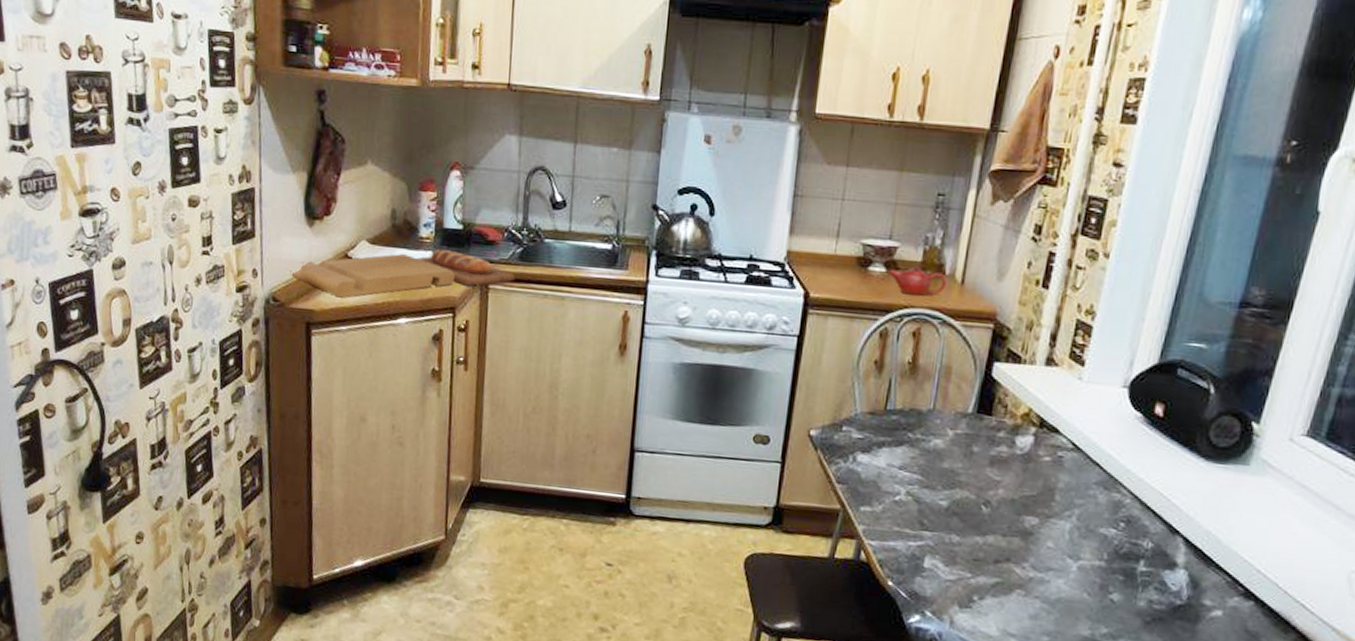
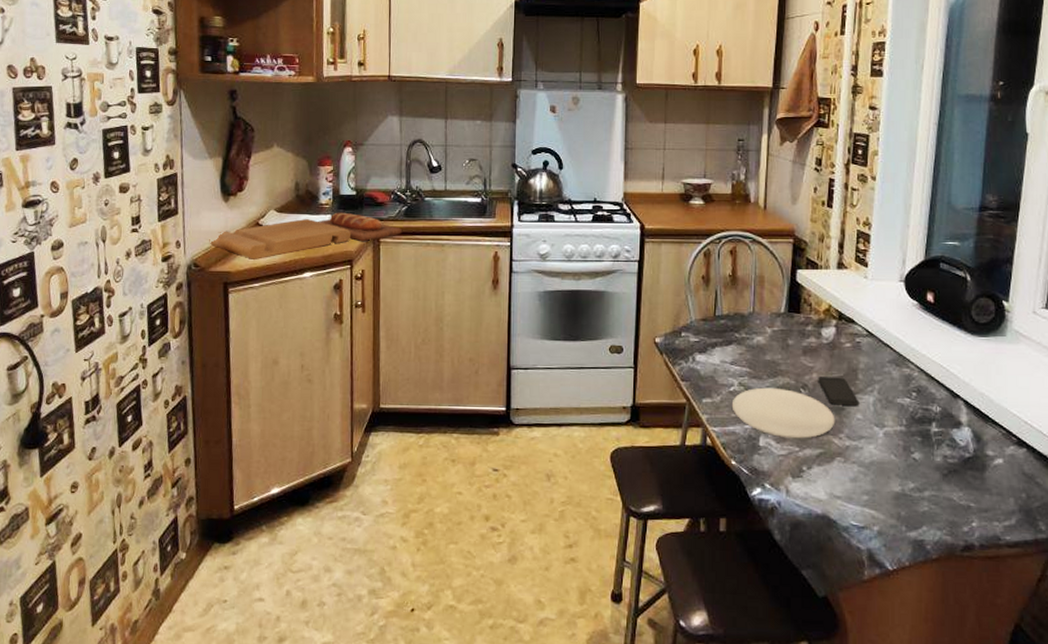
teapot: present [886,266,947,297] -> none [704,197,752,222]
plate: none [894,499,1020,565] -> present [731,387,835,439]
mobile phone: none [1004,493,1053,533] -> present [818,377,860,407]

